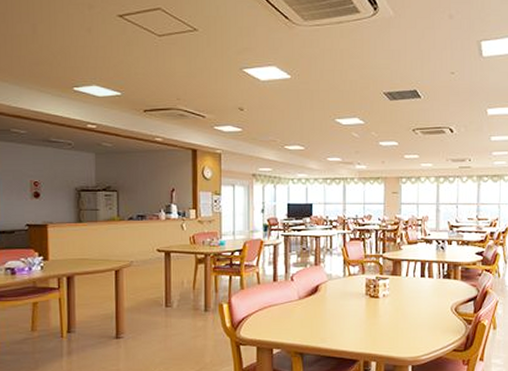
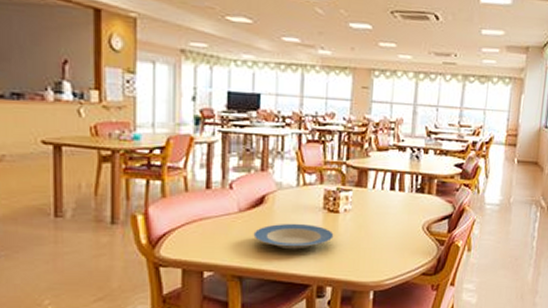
plate: none [311,307,375,330] -> present [253,223,334,250]

